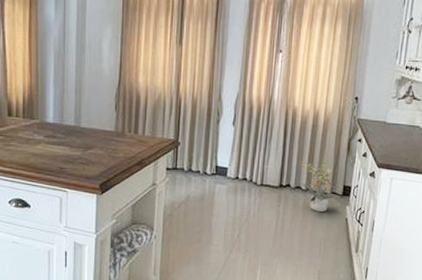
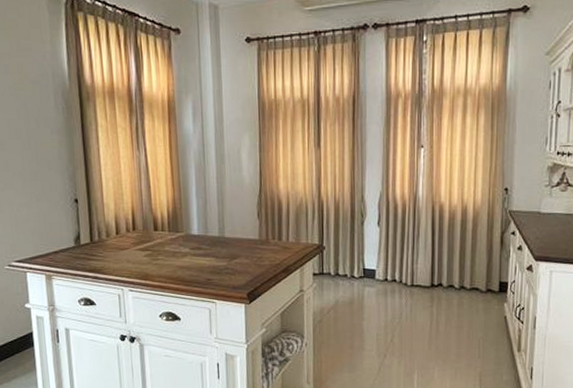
potted plant: present [299,159,340,212] -> none [449,255,497,311]

